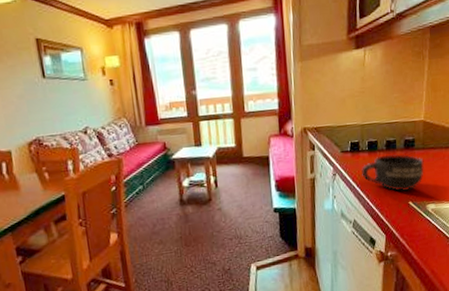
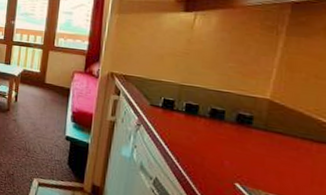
mug: present [362,154,424,191] -> none [173,121,265,171]

